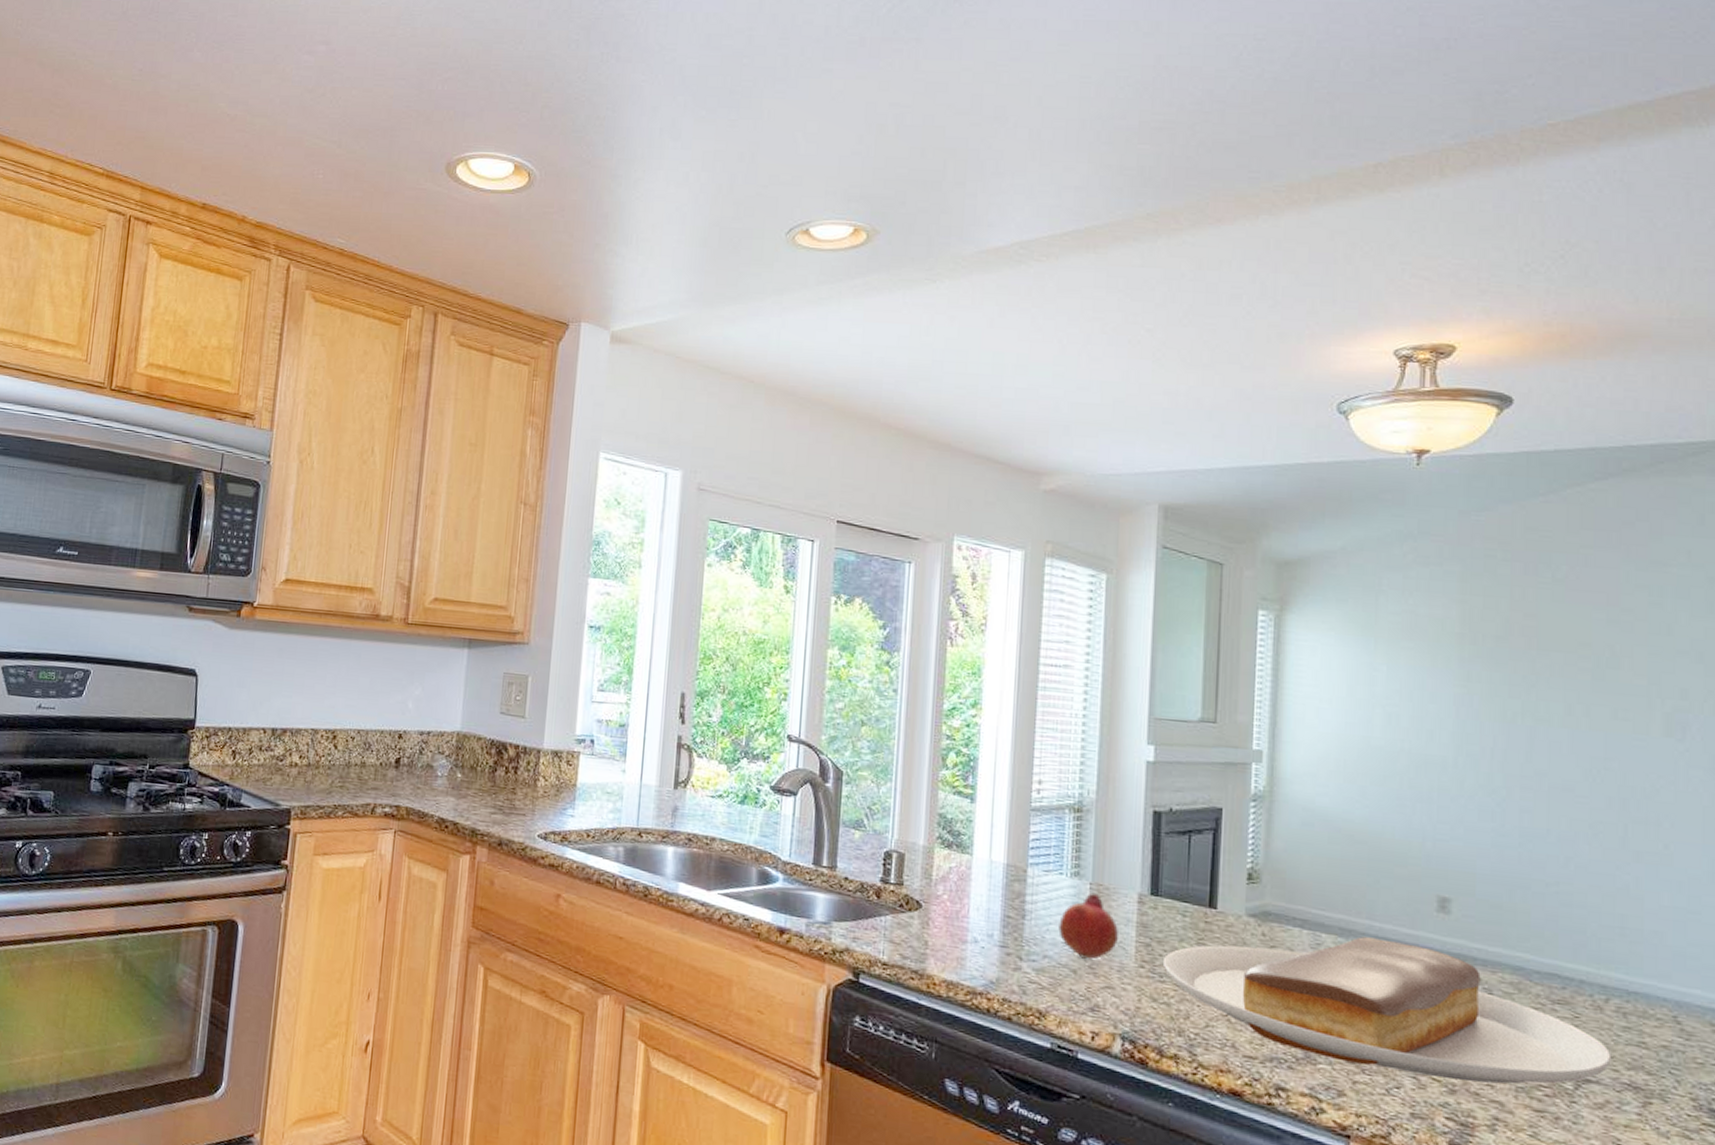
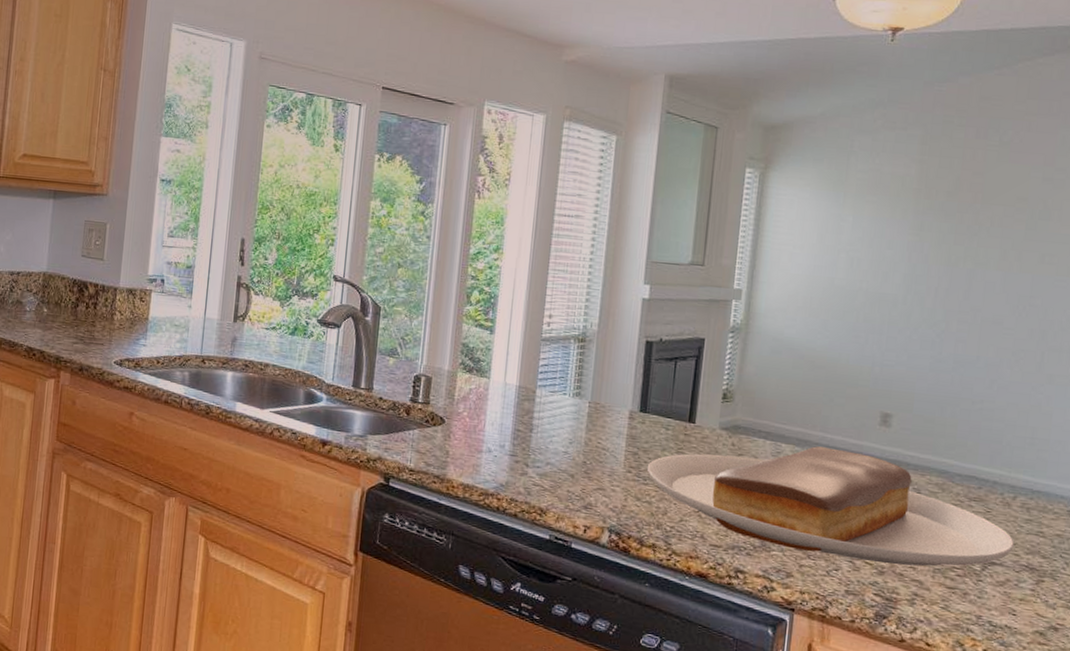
fruit: present [1058,893,1118,959] -> none [560,410,611,466]

